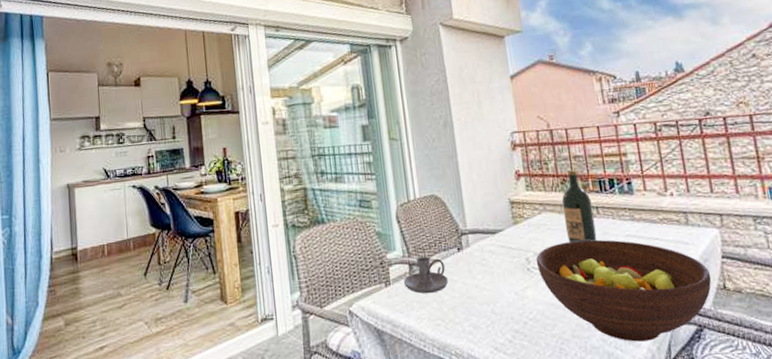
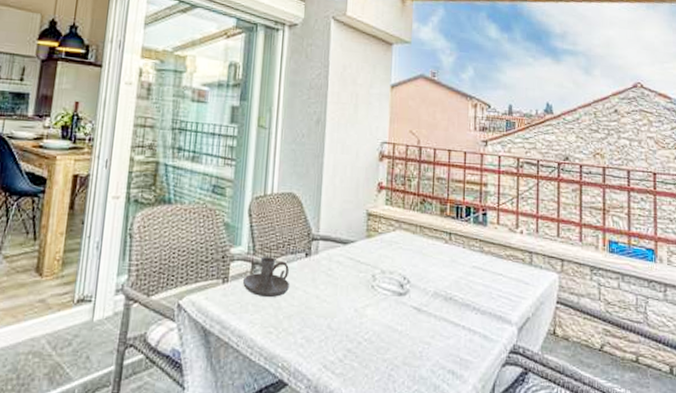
fruit bowl: present [536,239,712,342] -> none [381,264,544,378]
wine bottle: present [561,170,597,243] -> none [416,191,446,268]

